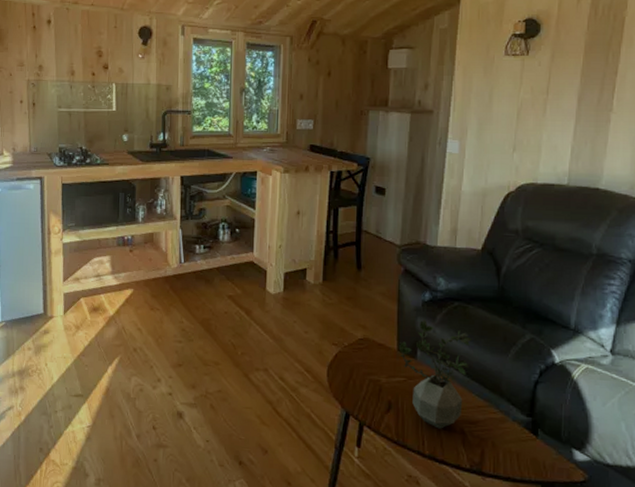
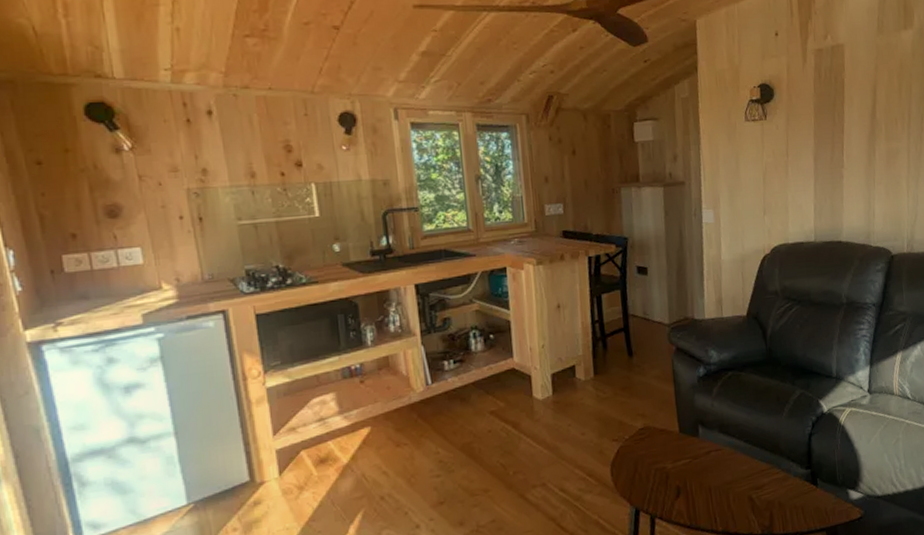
potted plant: present [398,319,471,429] -> none [679,395,749,502]

